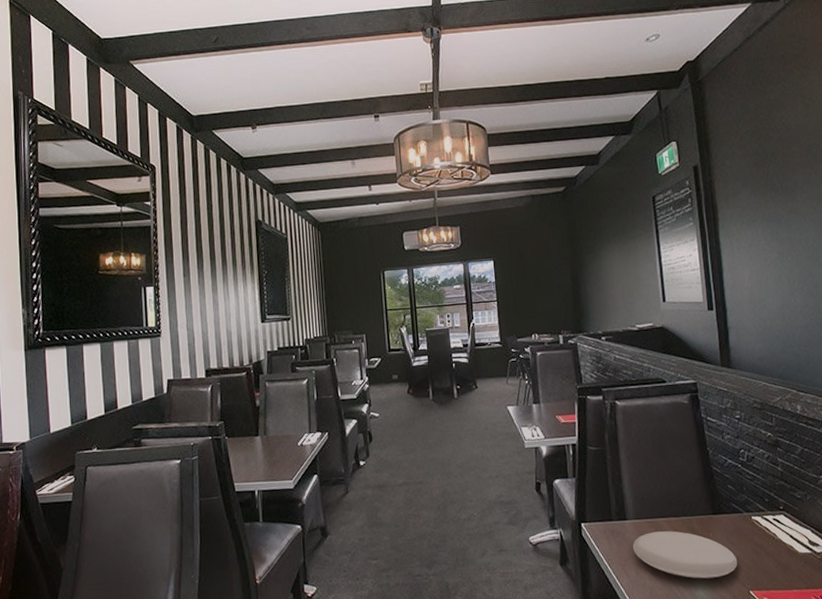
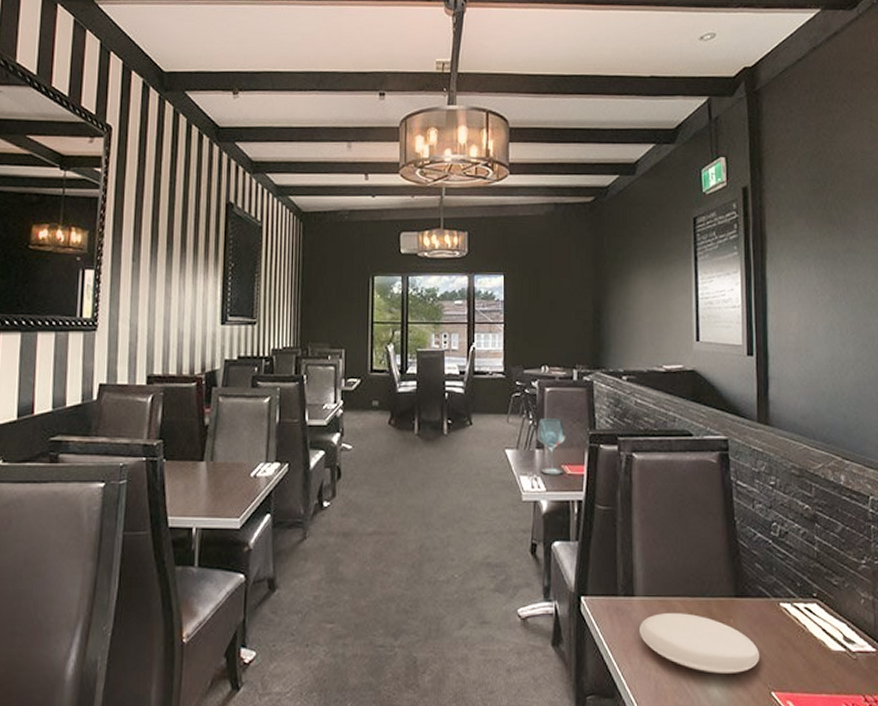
wine glass: none [532,377,558,425] -> present [537,419,566,475]

